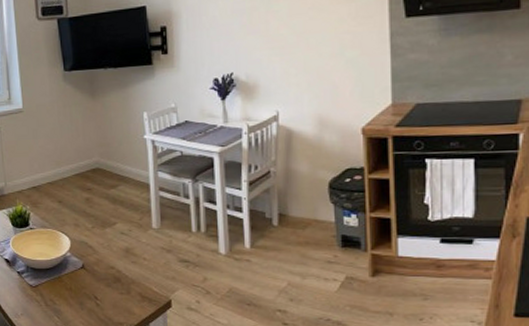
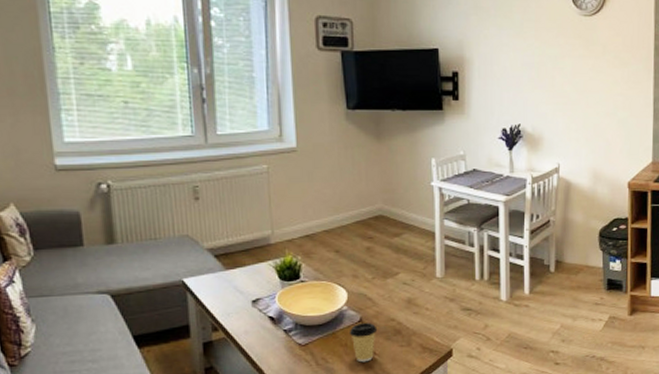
coffee cup: none [73,268,99,307] -> present [349,322,378,363]

